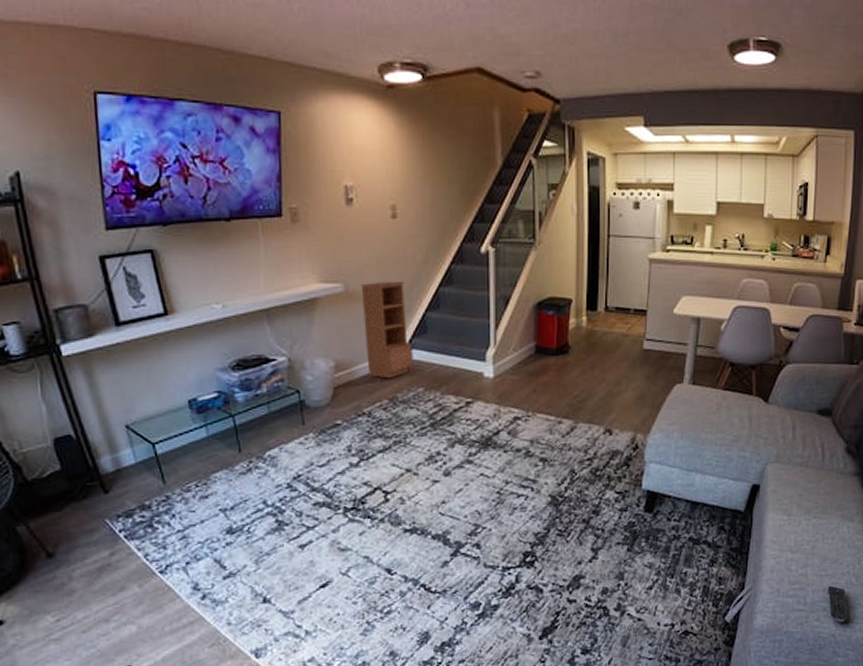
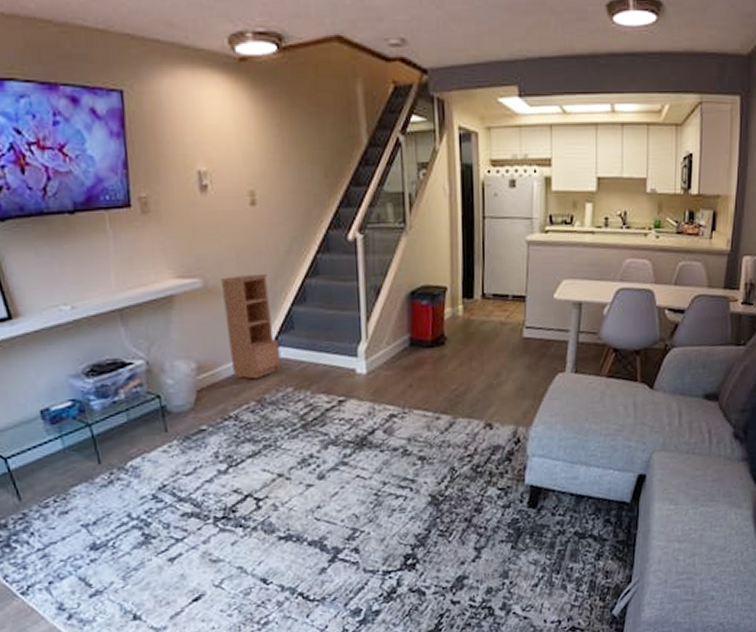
remote control: present [827,585,849,623] -> none [715,573,737,612]

